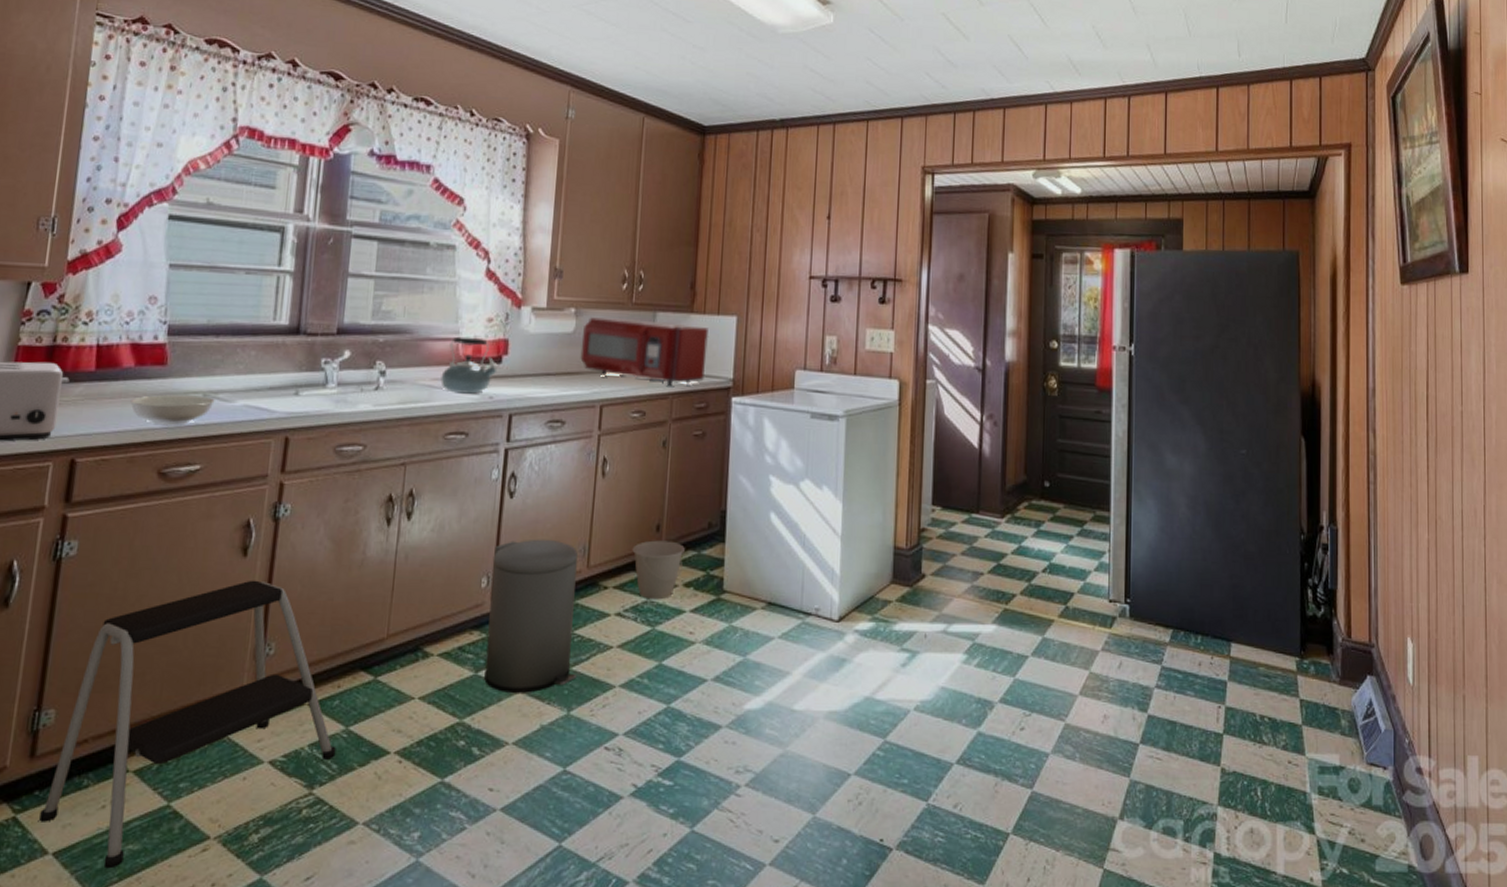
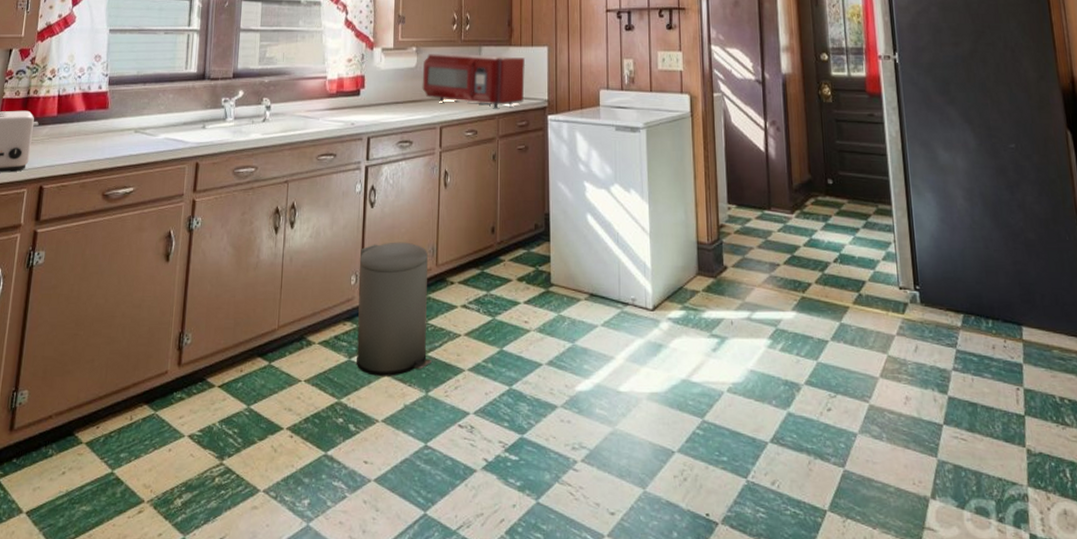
step stool: present [39,580,336,869] -> none [16,281,241,527]
bowl: present [130,394,215,426] -> none [82,132,143,157]
kettle: present [440,336,501,394] -> none [313,75,359,122]
bucket: present [632,540,685,600] -> none [472,241,516,293]

